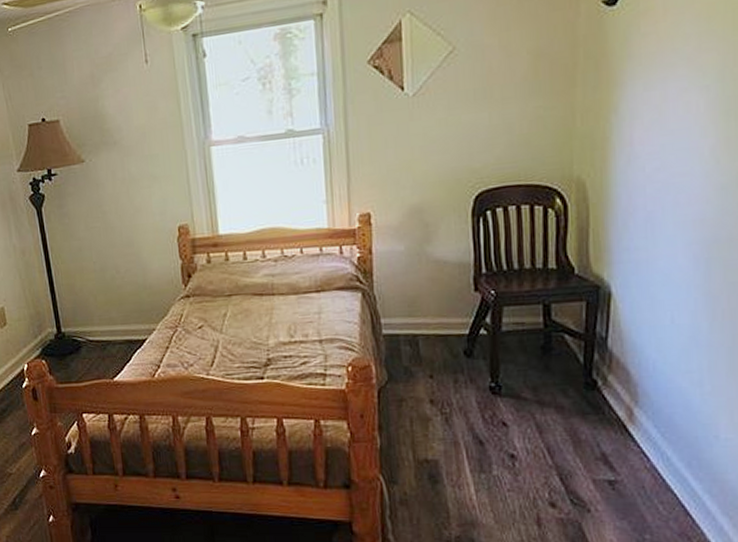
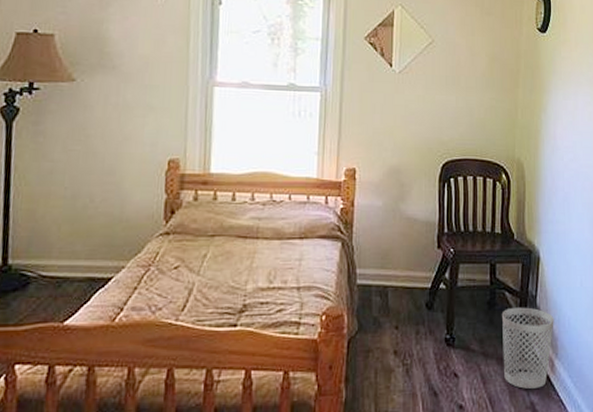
wastebasket: none [560,350,633,439] -> present [501,307,554,389]

